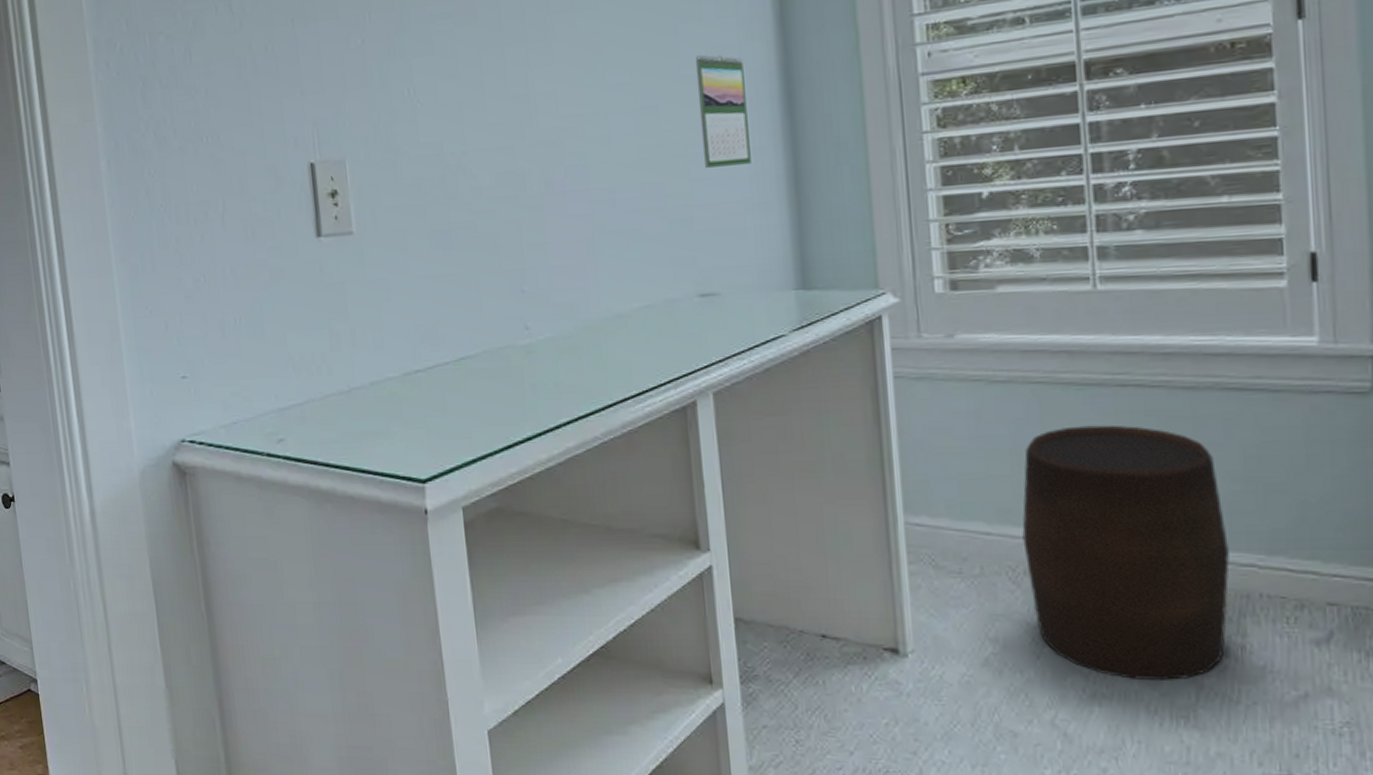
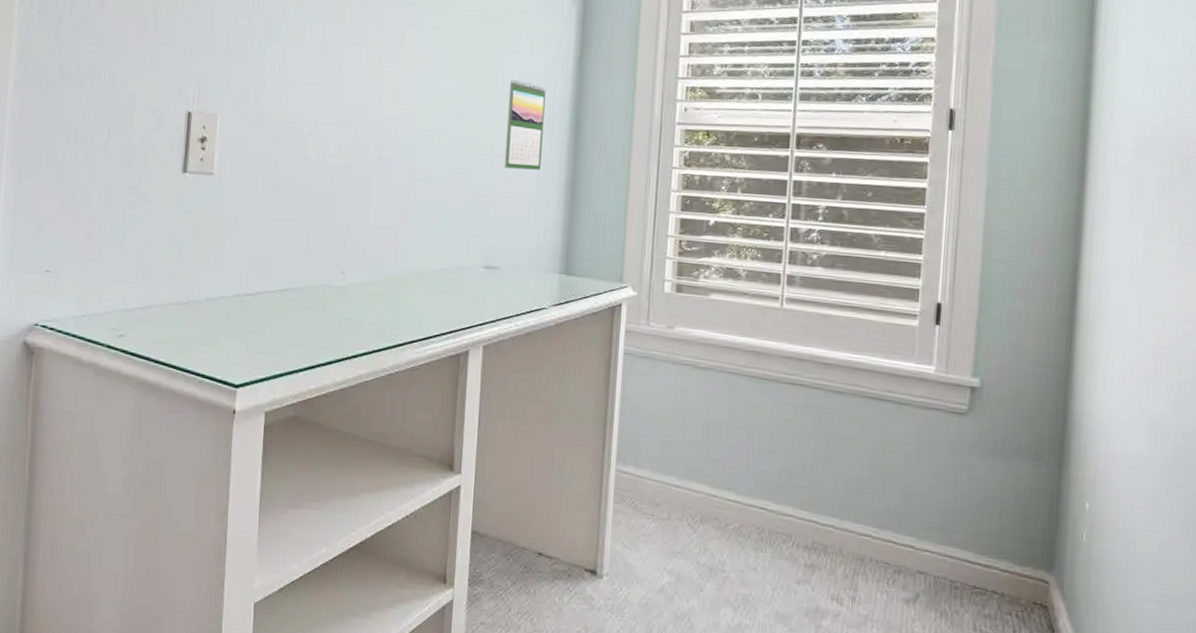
stool: present [1022,425,1230,682] -> none [703,410,853,620]

